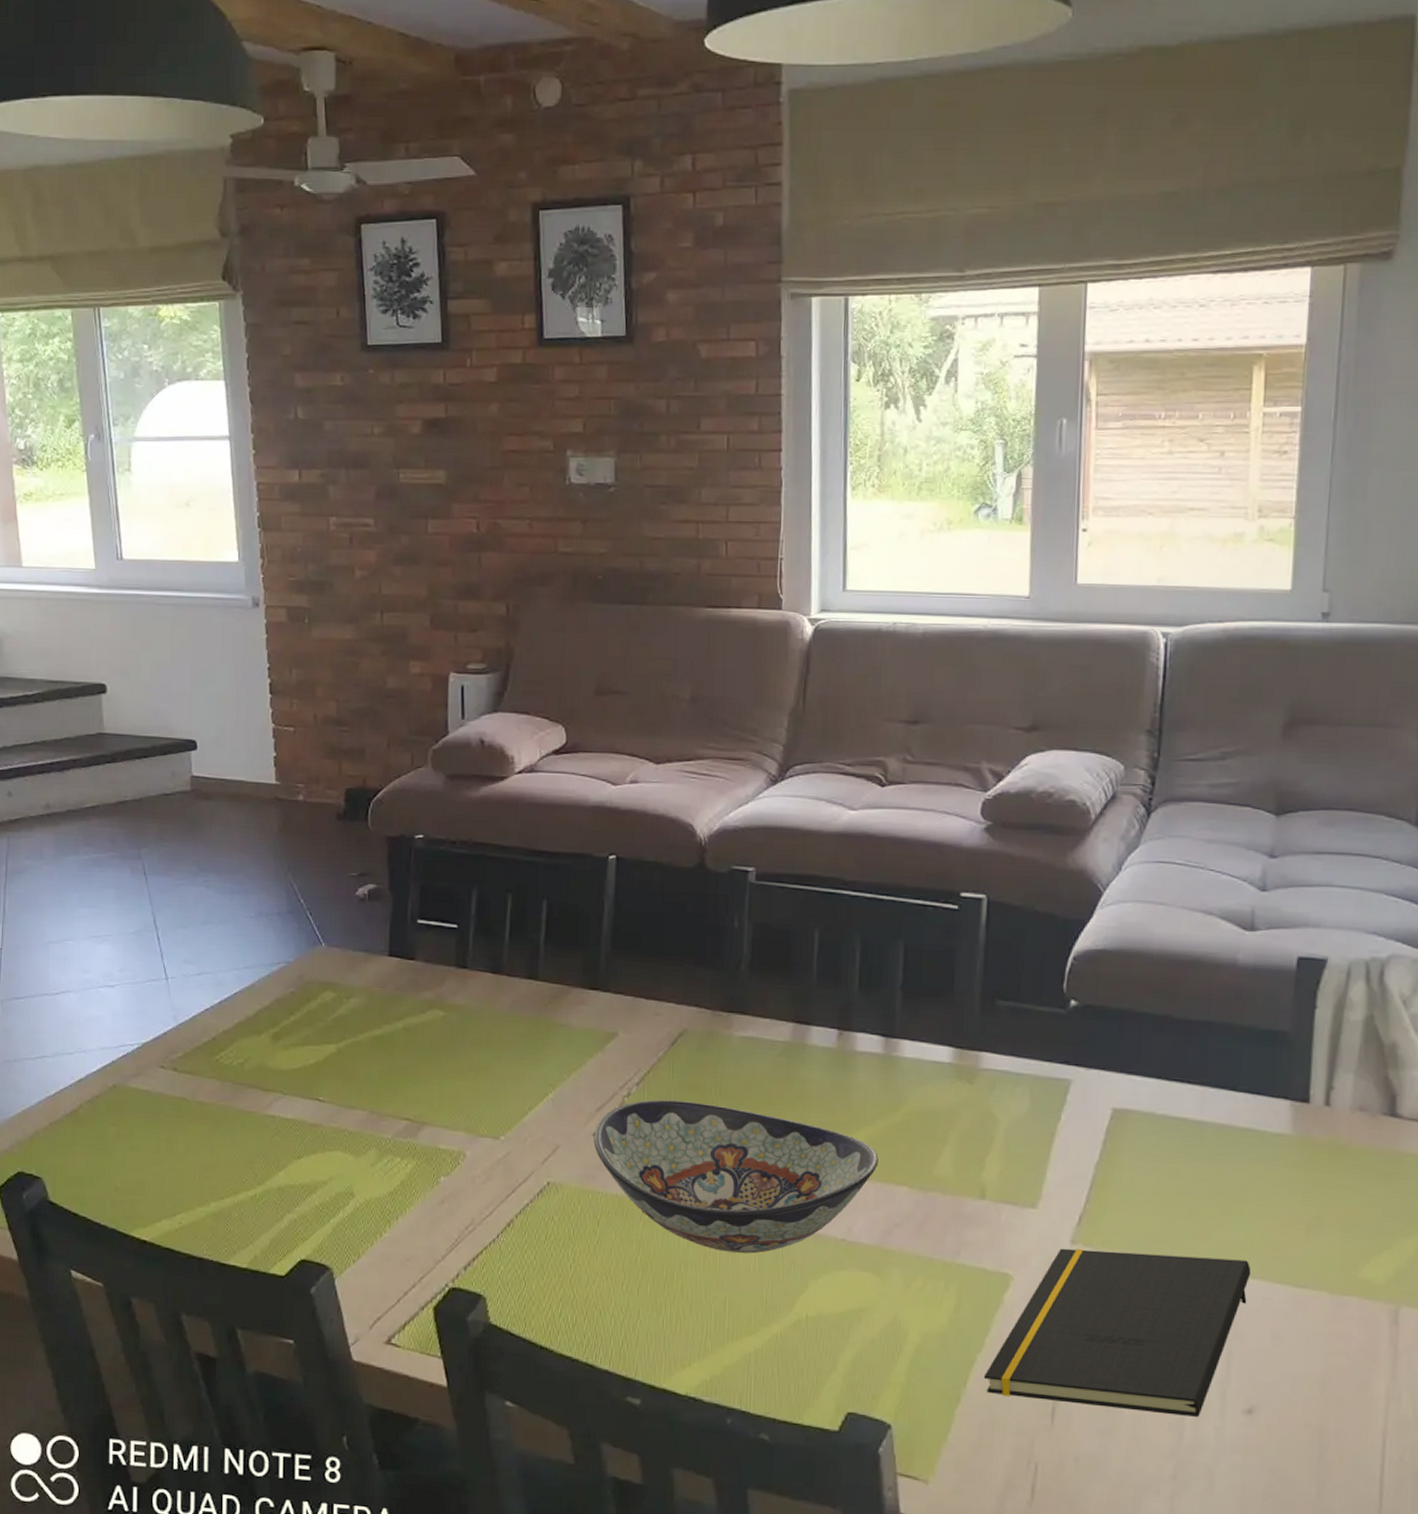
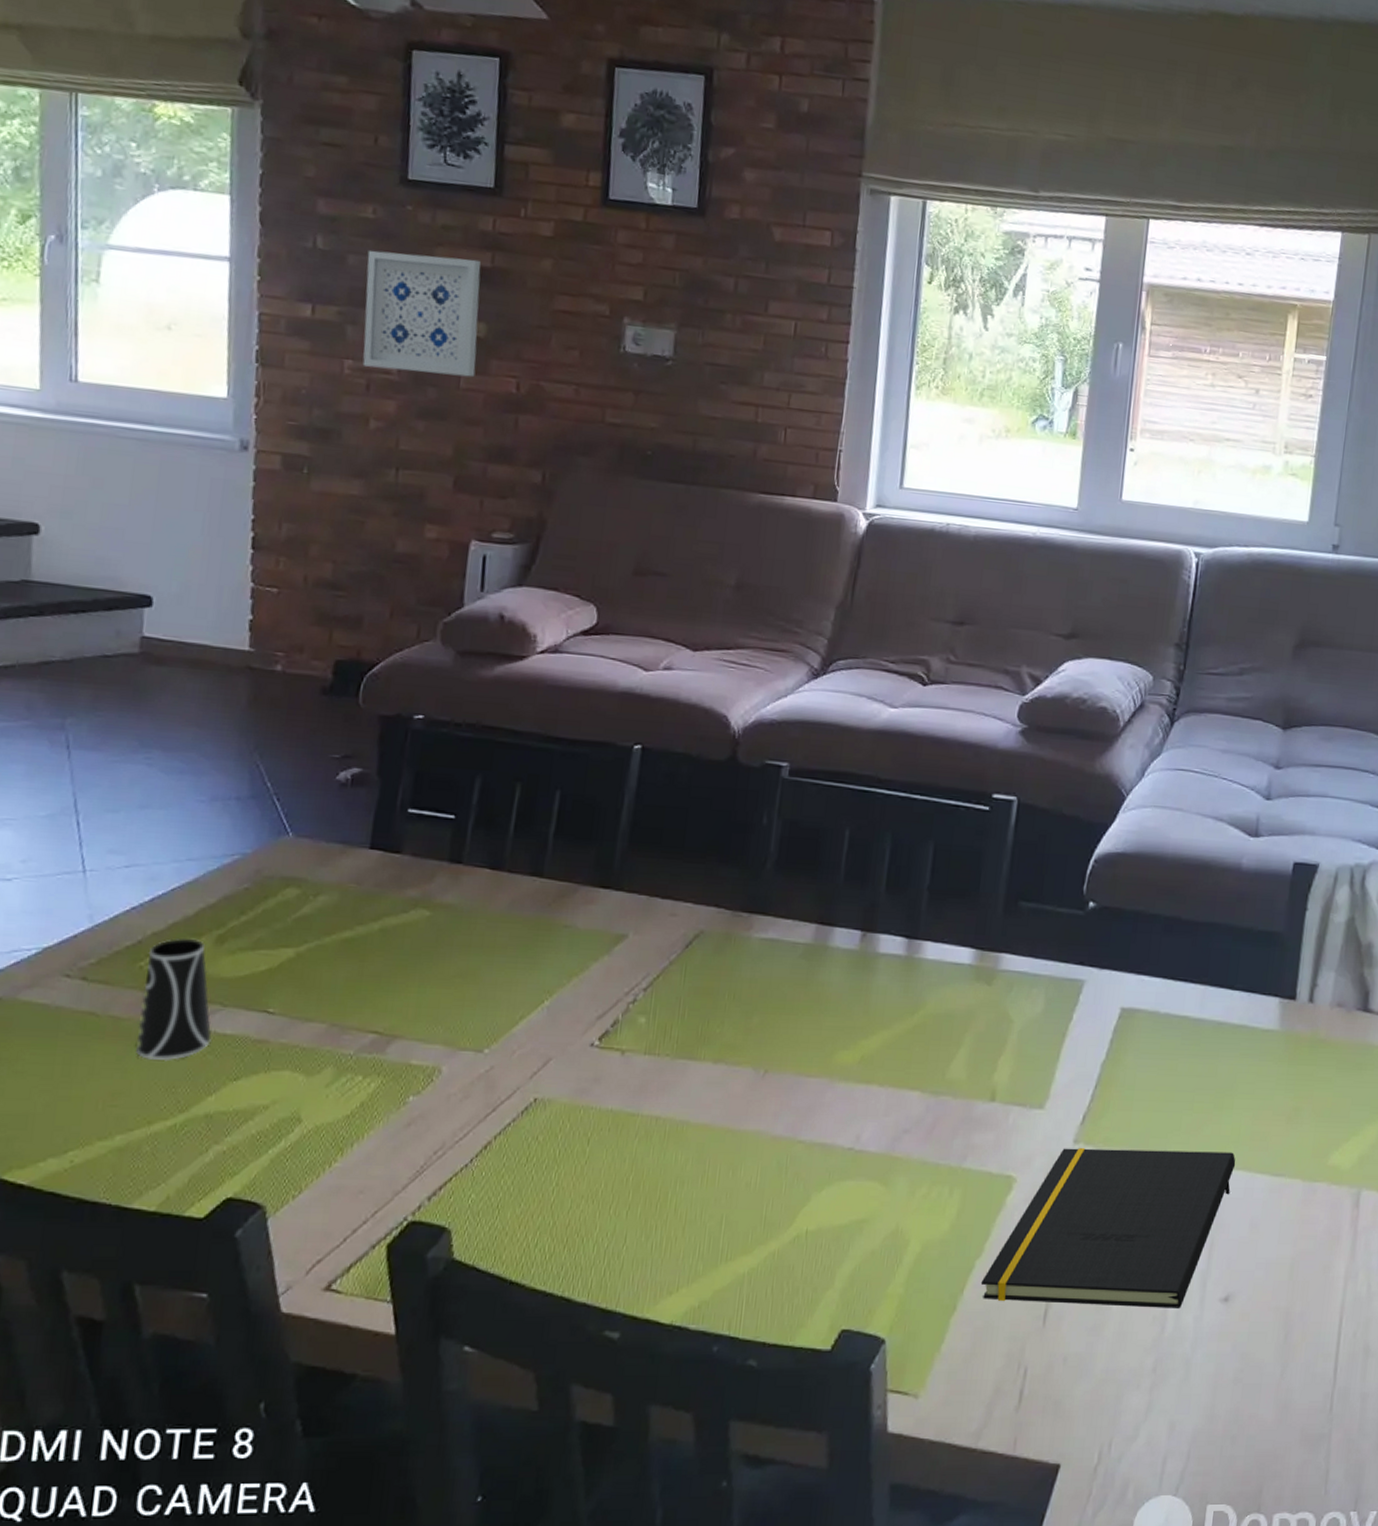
cup: none [219,1036,277,1141] -> present [136,938,212,1062]
wall art: none [340,412,440,522] -> present [362,250,481,378]
decorative bowl: present [593,1099,879,1254] -> none [590,1006,893,1167]

